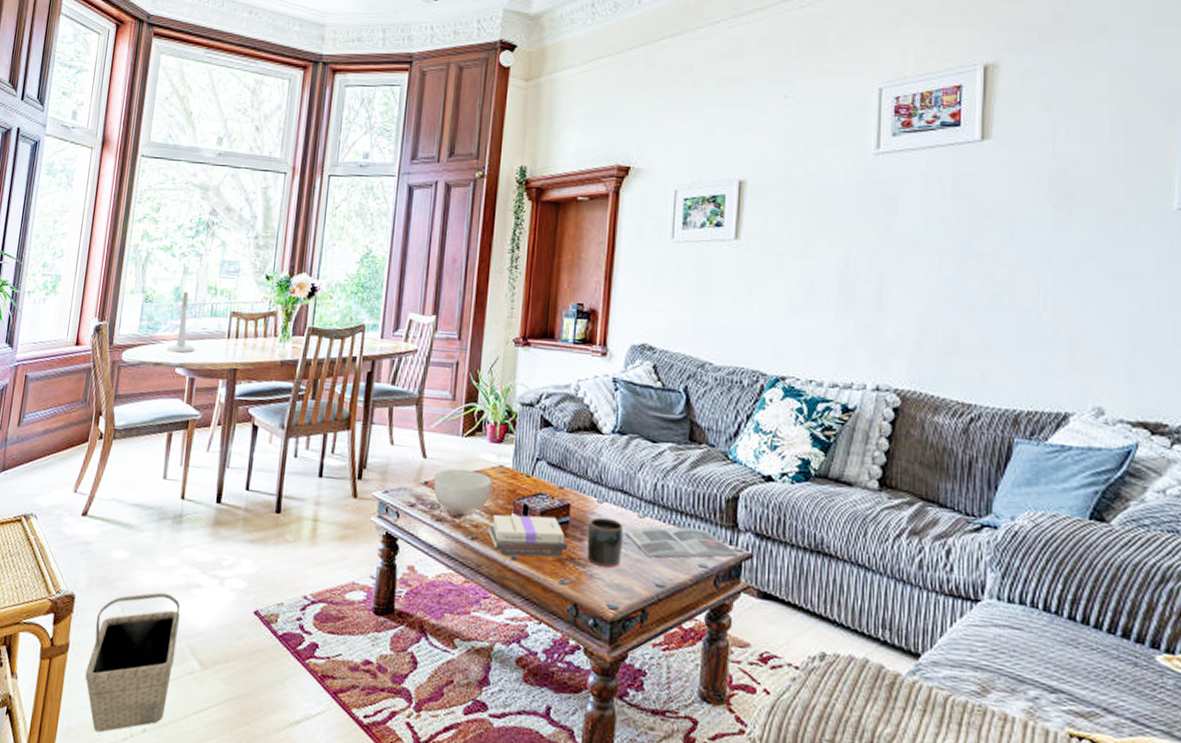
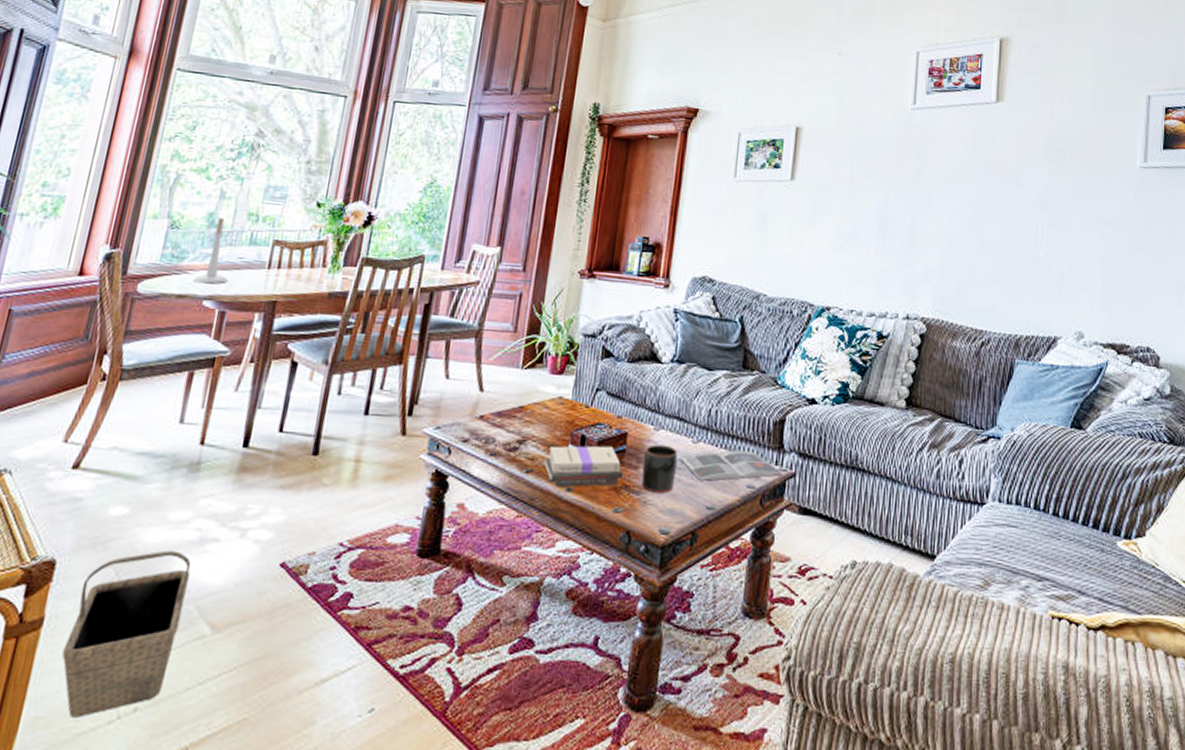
bowl: present [433,469,493,516] -> none [489,401,551,449]

